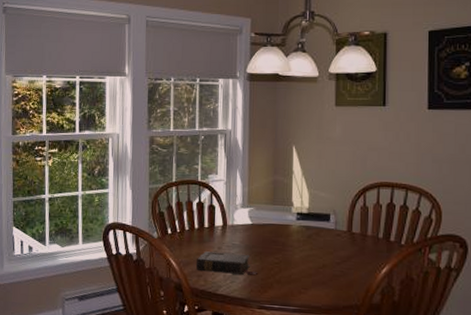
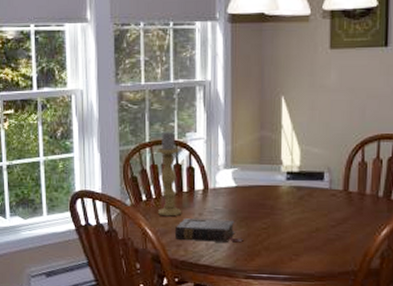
candle holder: none [182,173,203,249] -> present [157,131,181,217]

